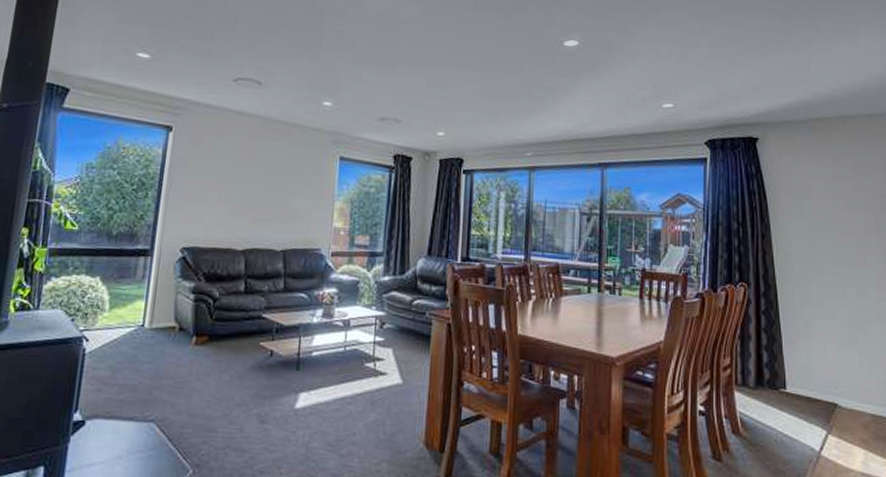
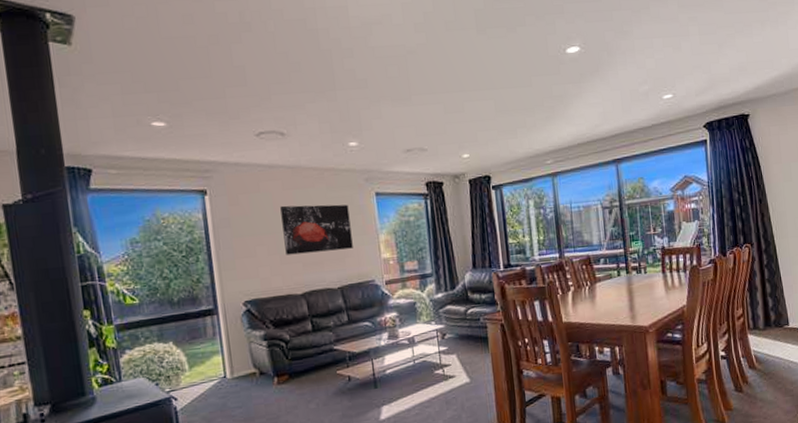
wall art: none [235,154,310,211] -> present [280,204,353,255]

